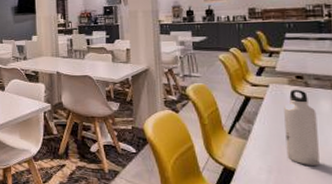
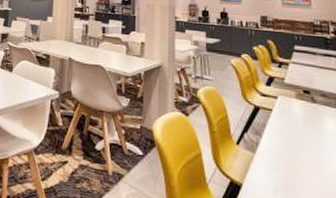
water bottle: present [284,89,320,166] -> none [291,103,324,188]

